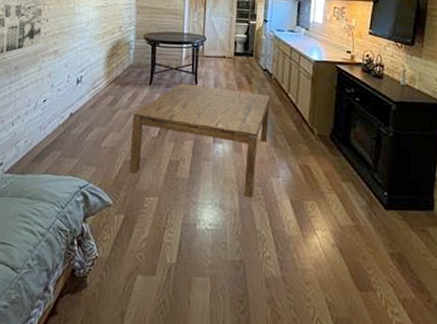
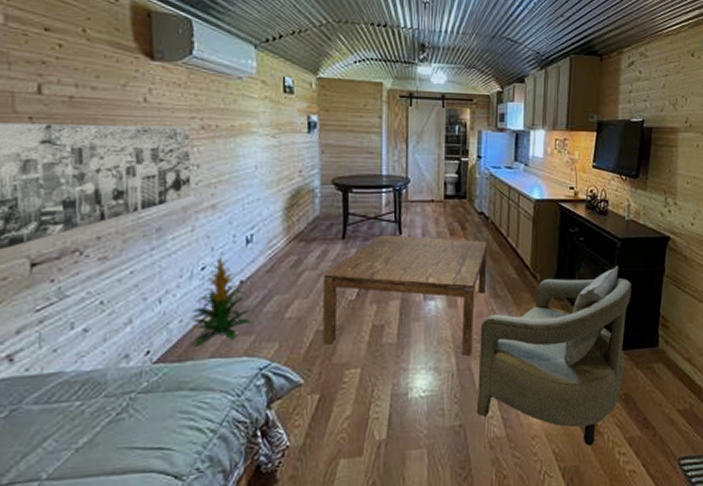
indoor plant: none [32,92,78,162] -> present [190,256,254,345]
armchair: none [256,127,406,301] -> present [477,265,631,446]

